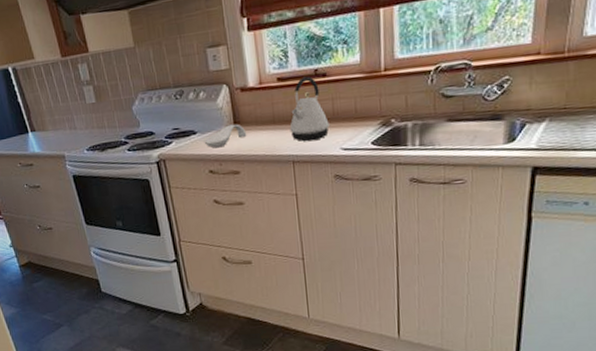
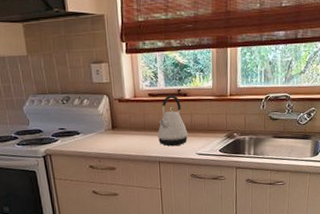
spoon rest: present [204,124,247,149] -> none [86,128,122,147]

